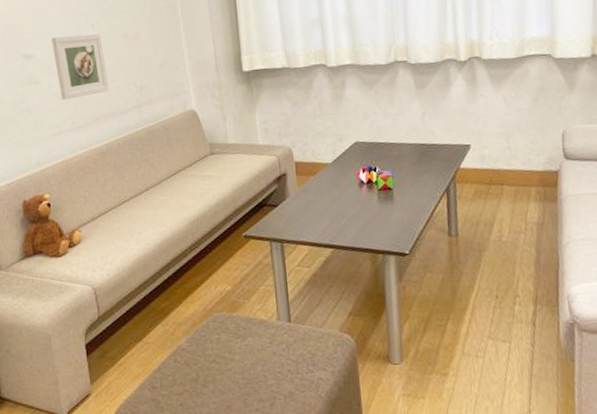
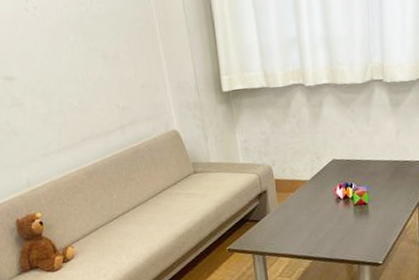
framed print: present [52,33,109,100] -> none [32,54,92,122]

